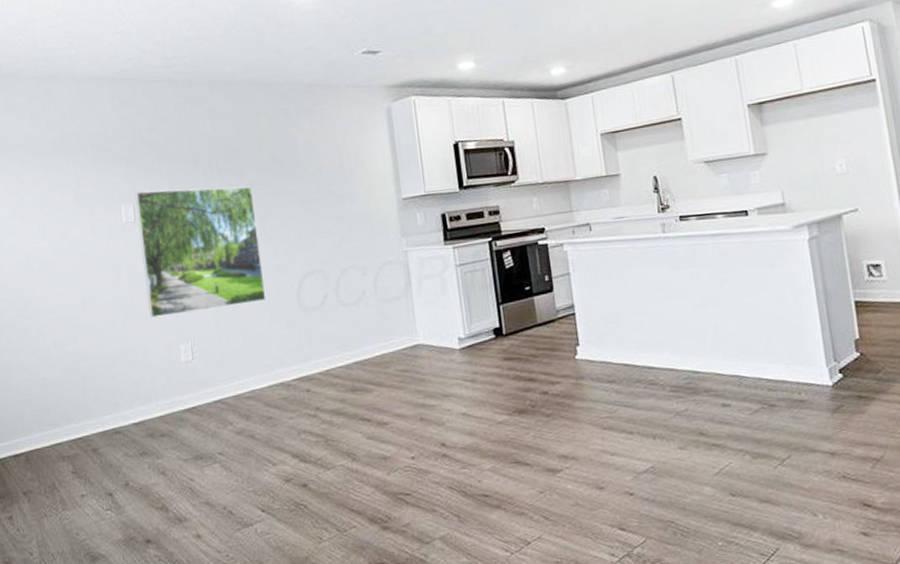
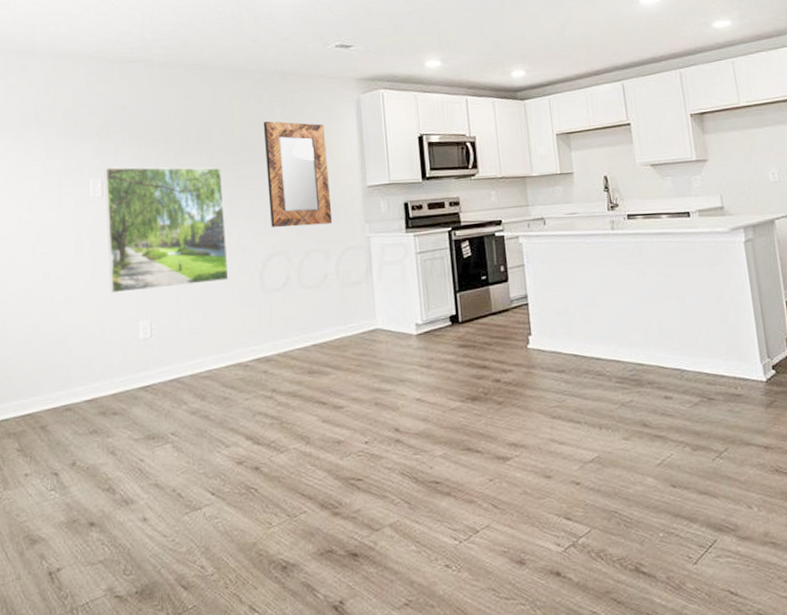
home mirror: none [291,135,368,245] -> present [263,121,333,228]

